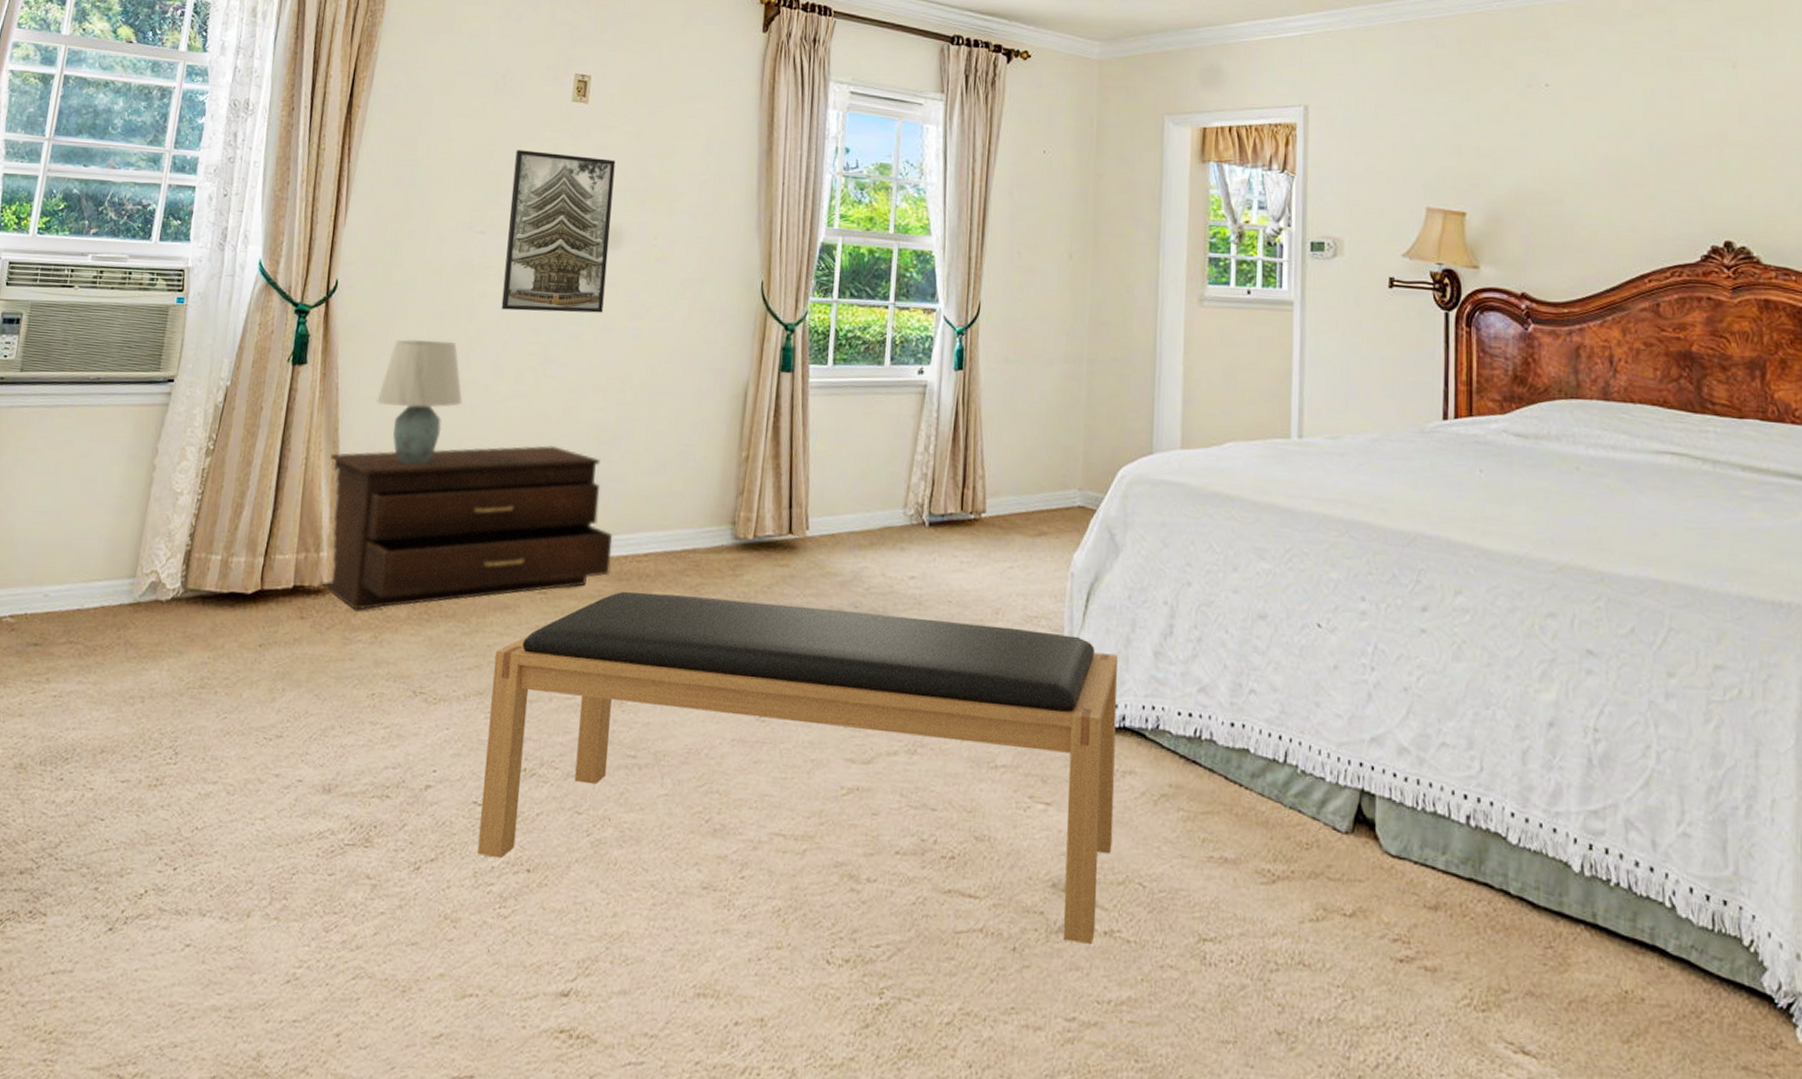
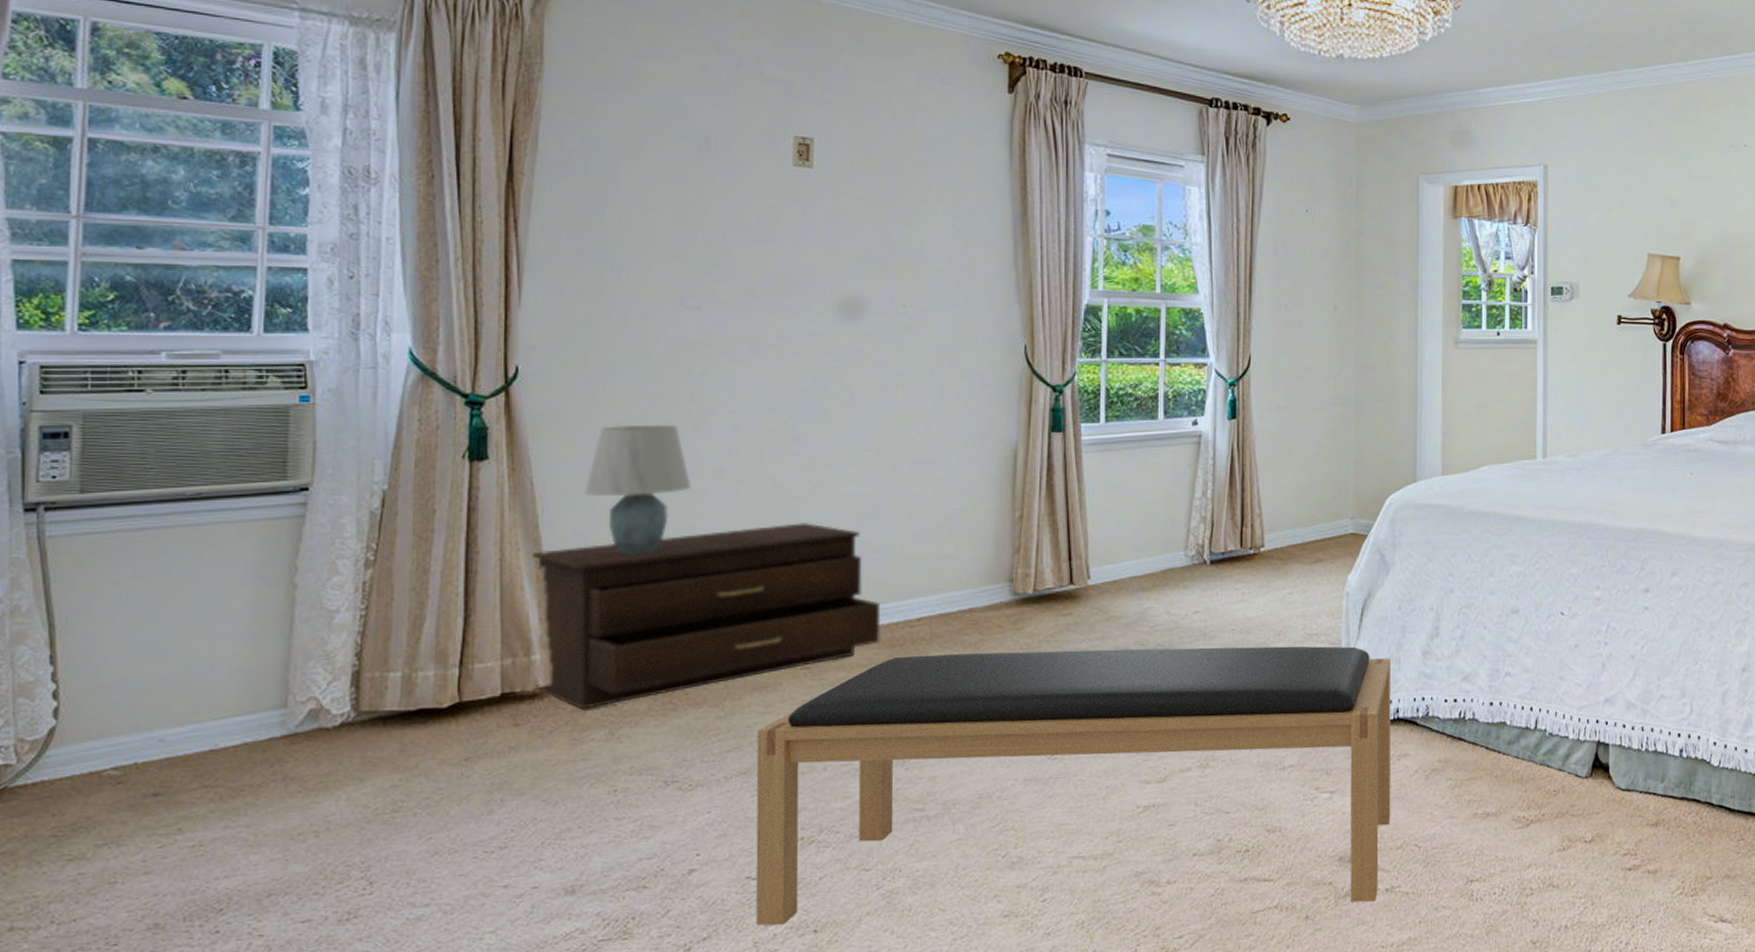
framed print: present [501,150,616,313] -> none [728,219,851,388]

